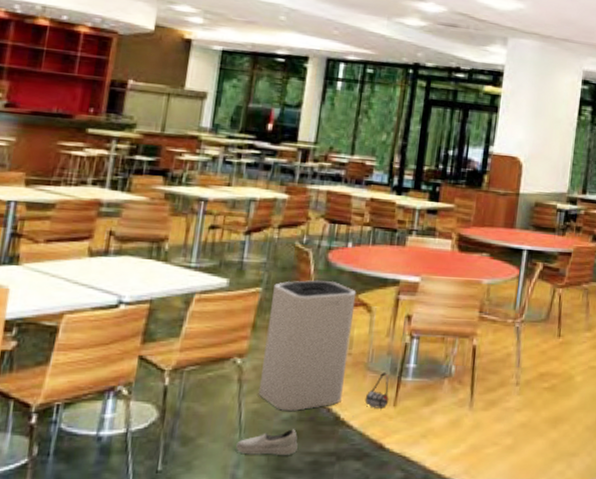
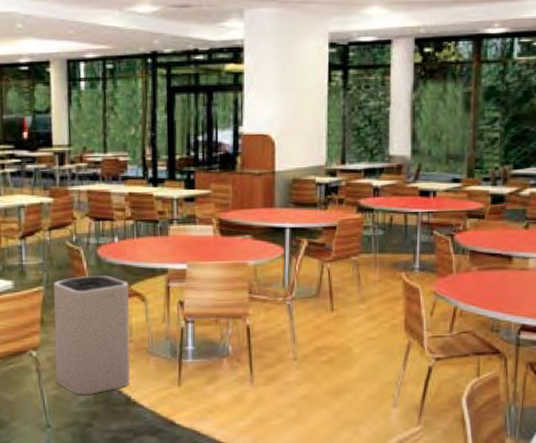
shoe: present [236,429,298,455] -> none [44,410,97,434]
bag: present [364,372,389,409] -> none [151,355,173,389]

